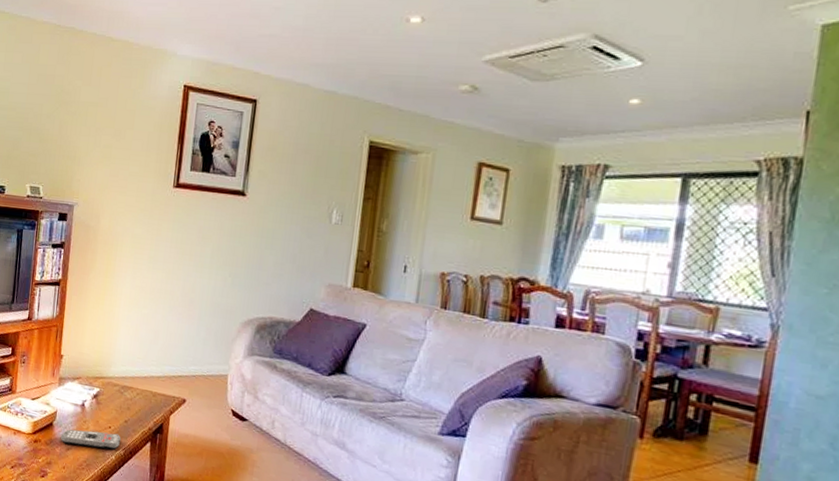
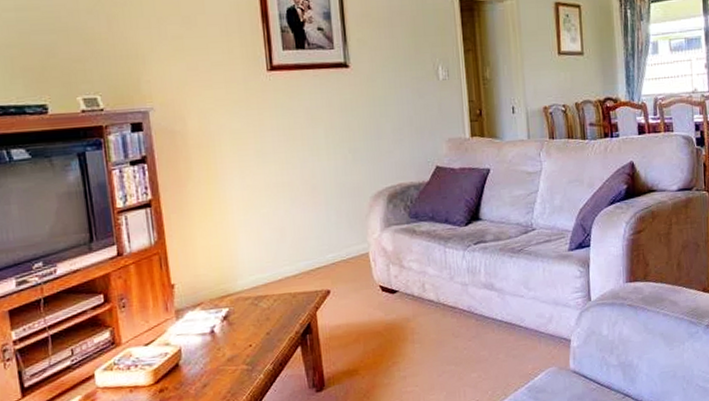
remote control: present [61,429,121,450] -> none [193,349,267,381]

